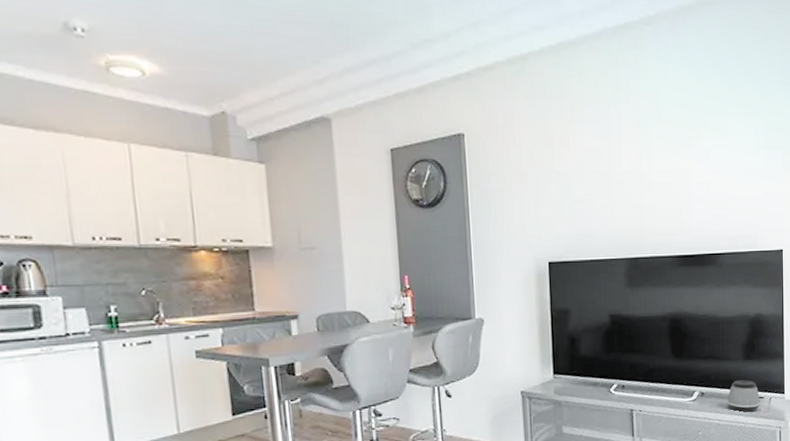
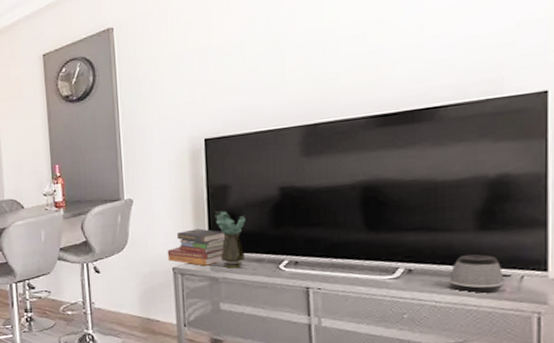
books: none [516,351,567,390] -> present [167,228,226,266]
vase: none [557,334,584,393] -> present [214,210,246,270]

